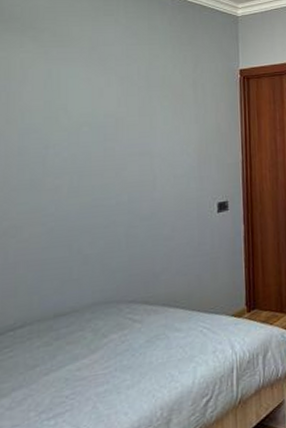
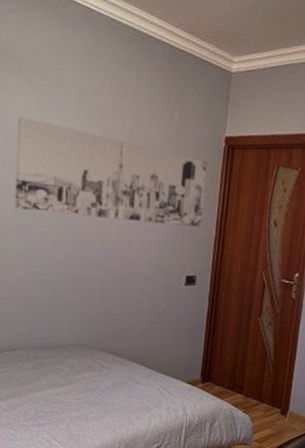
wall art: none [19,72,227,166] -> present [14,116,208,227]

